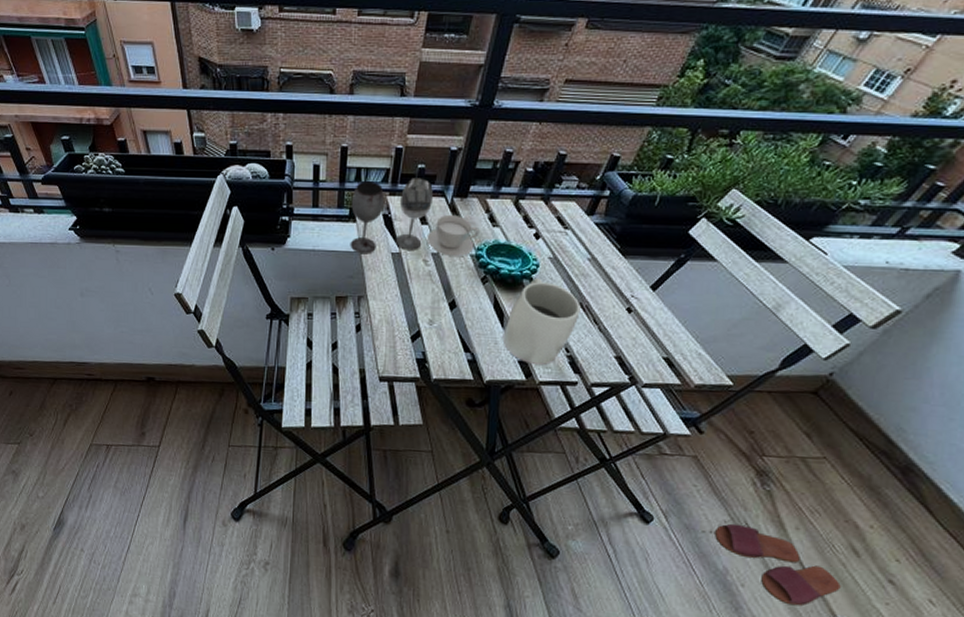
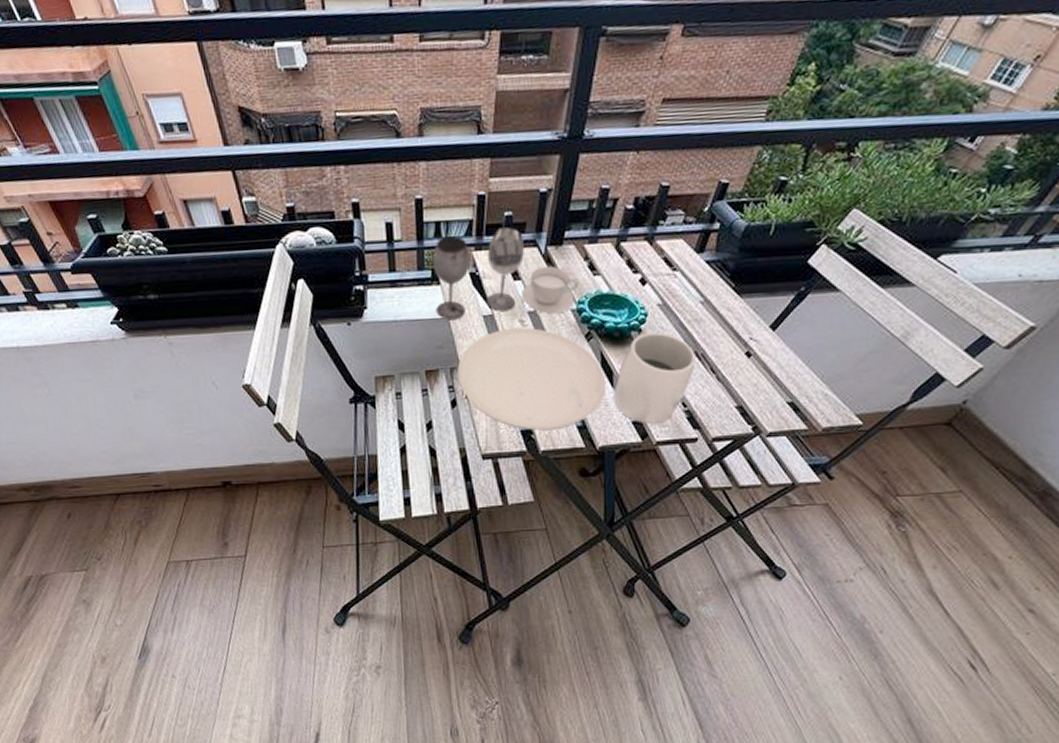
plate: none [364,266,497,361] -> present [457,327,607,431]
slippers: present [715,523,841,606] -> none [851,569,981,646]

